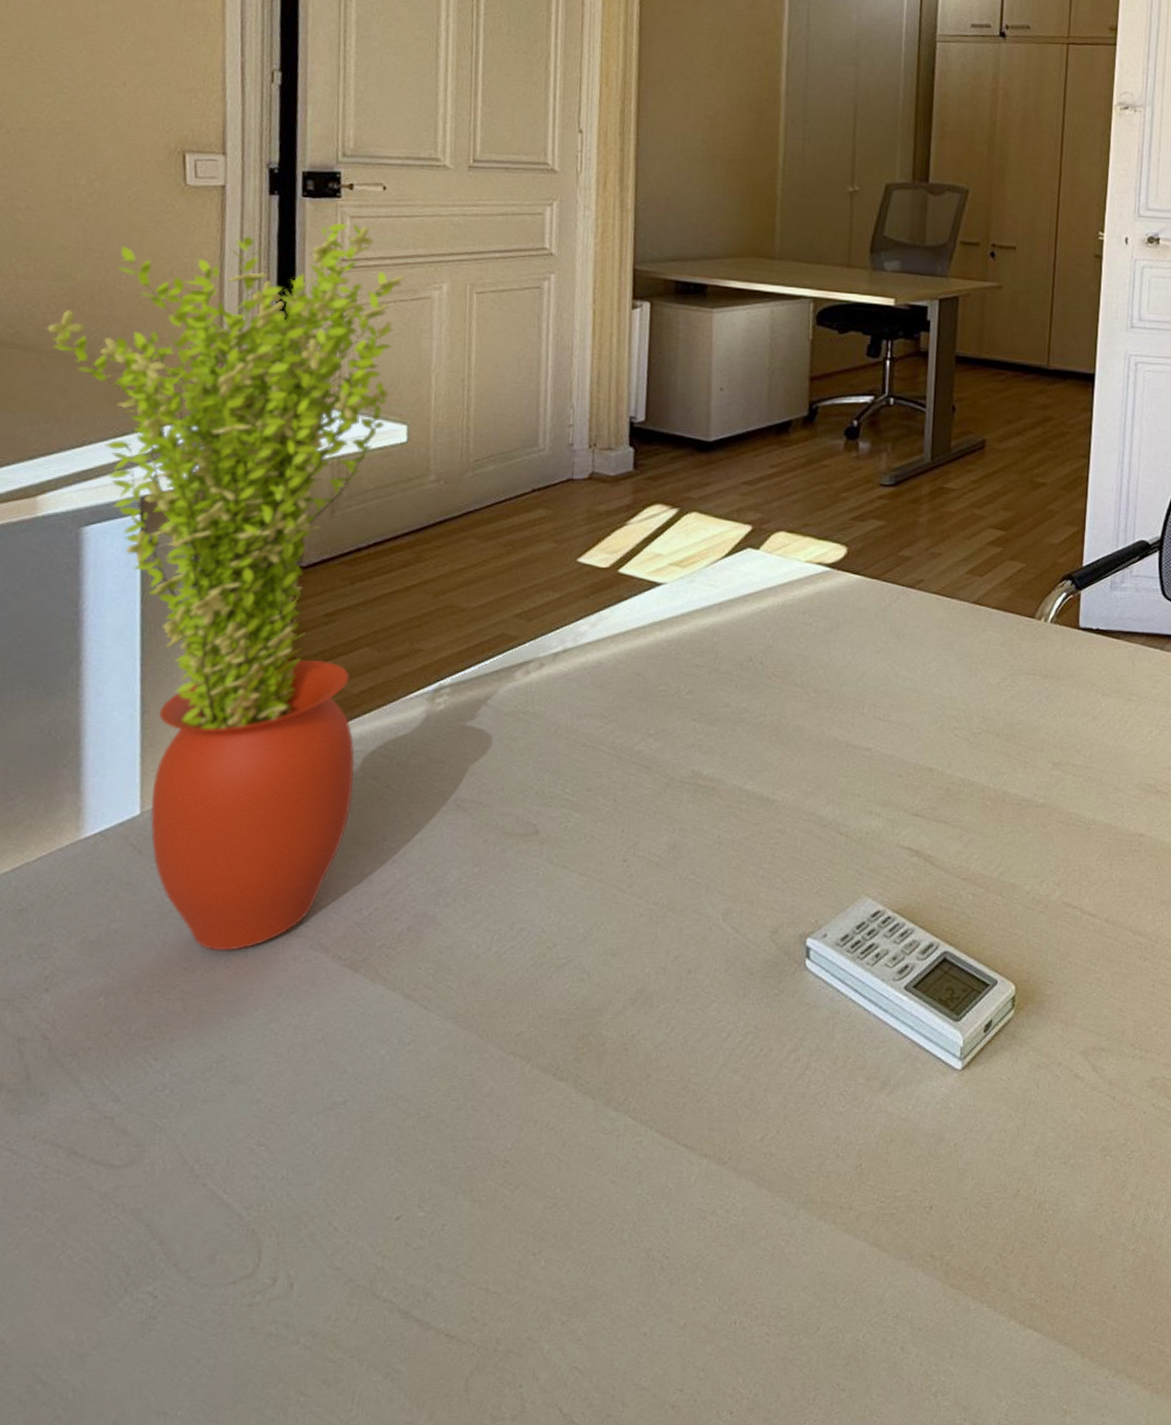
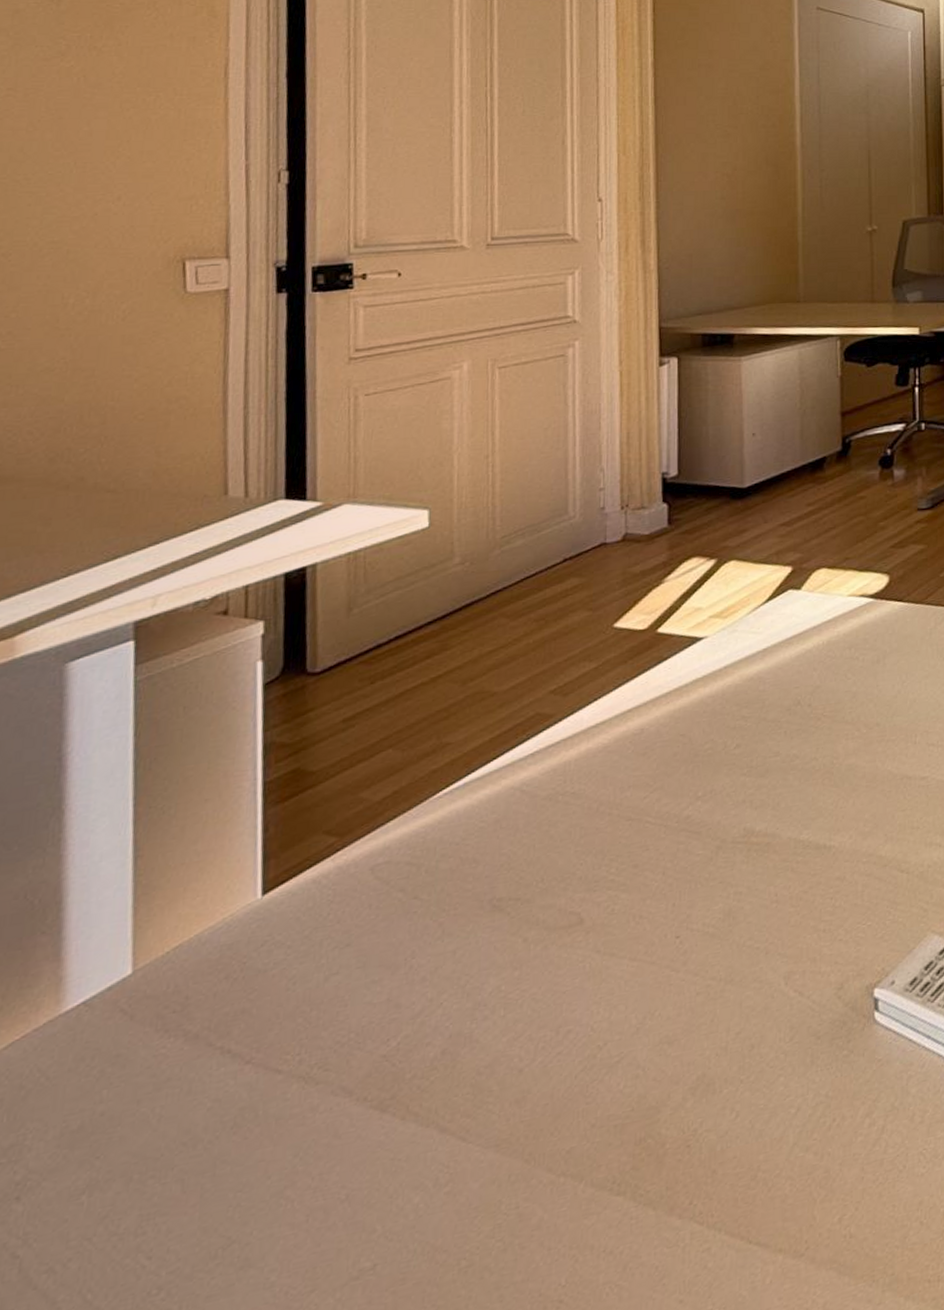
potted plant: present [47,222,405,952] -> none [29,310,423,1118]

